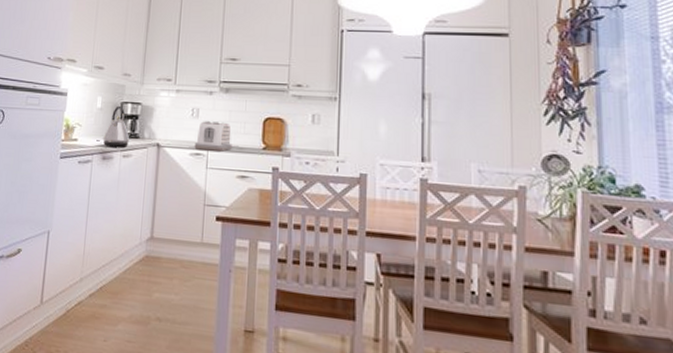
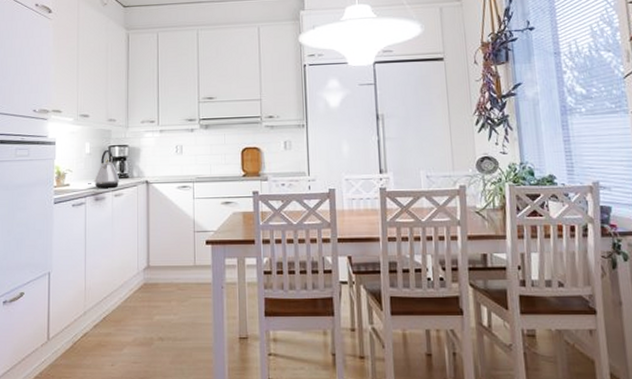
toaster: present [194,121,232,153] -> none [181,155,215,184]

